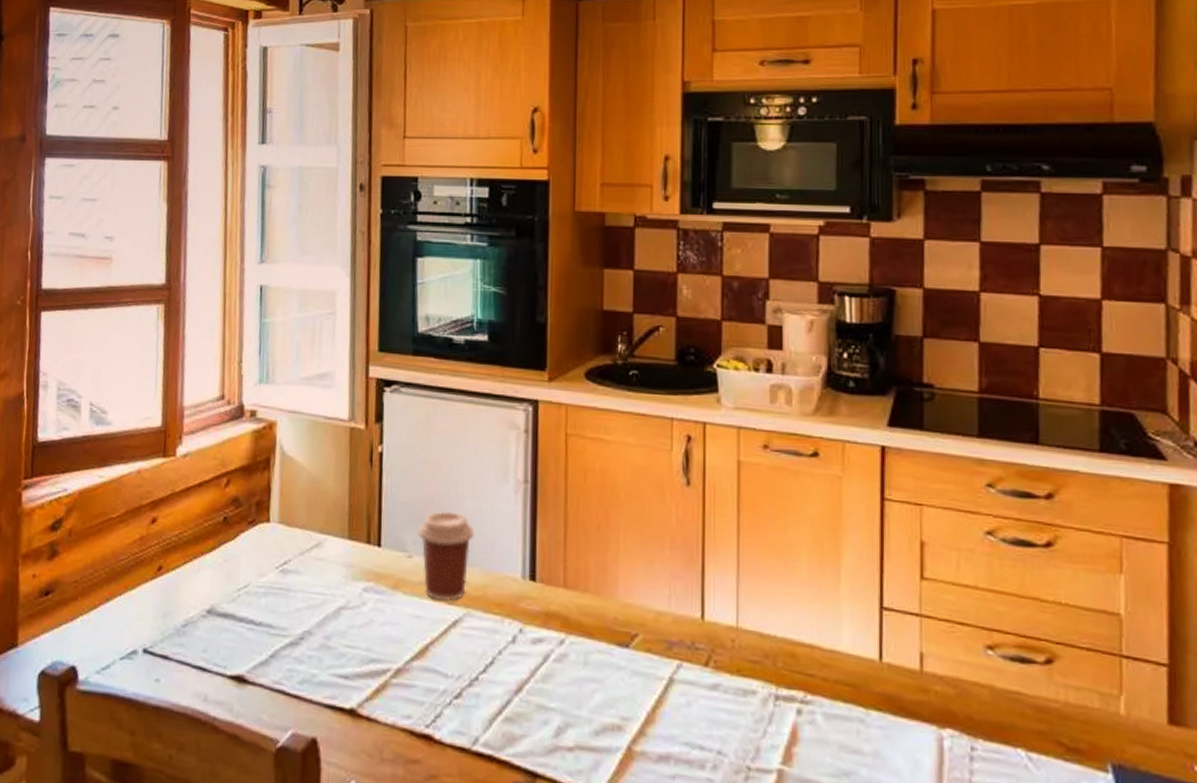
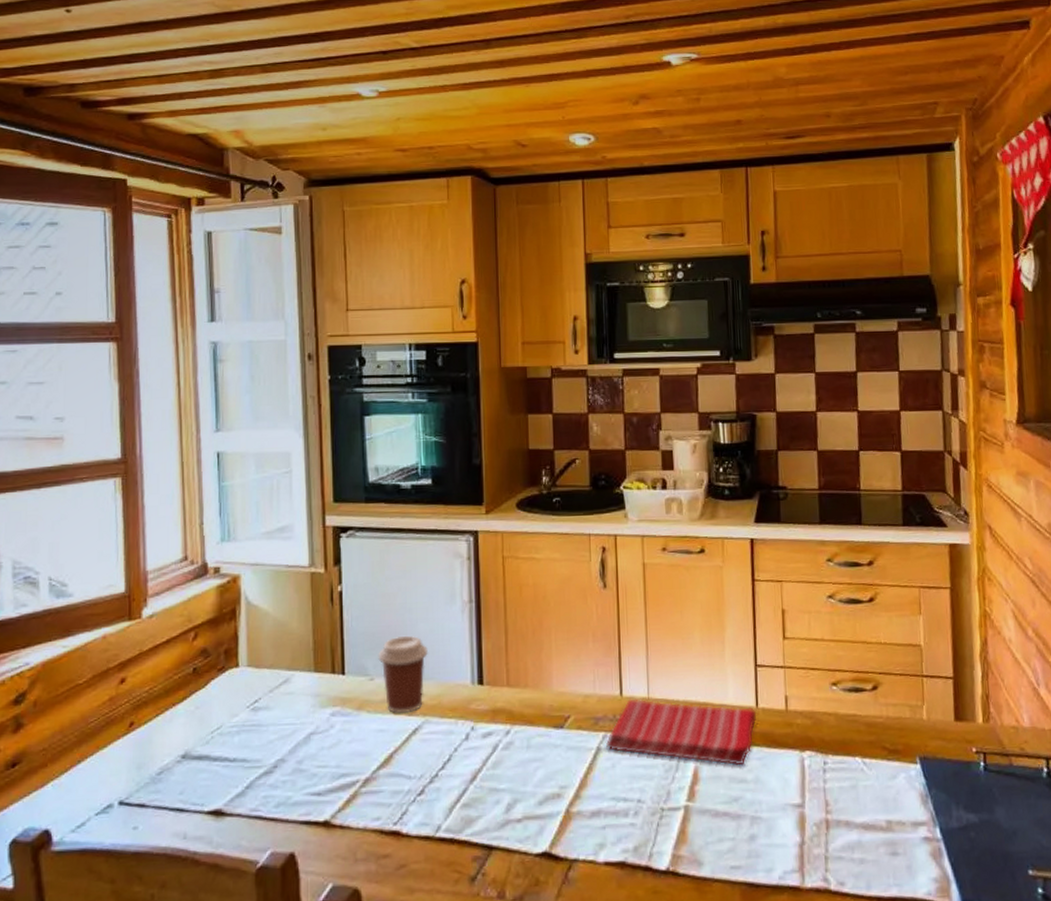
dish towel: none [679,625,880,732] -> present [605,698,757,766]

